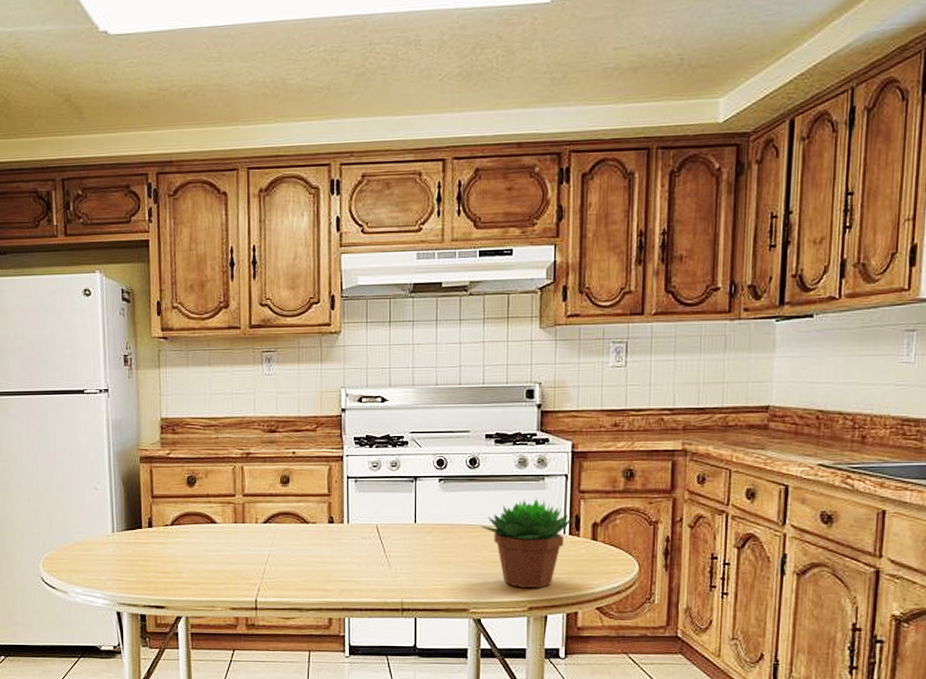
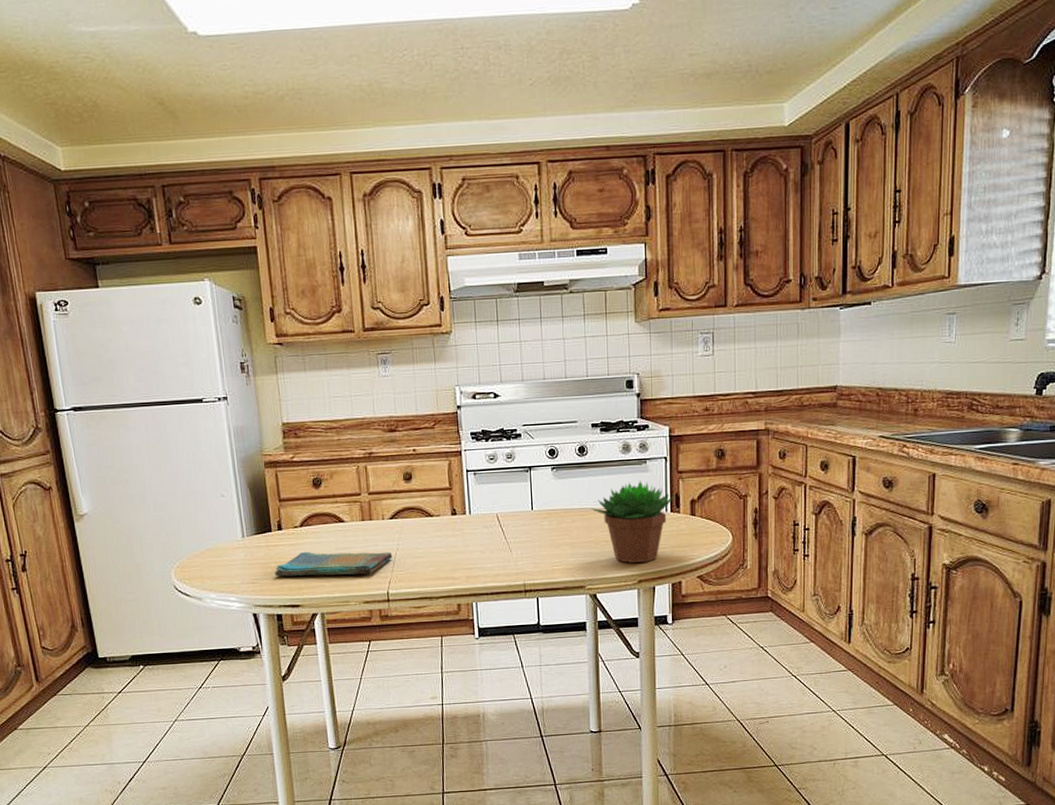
dish towel: none [141,551,264,580] -> present [274,551,393,577]

